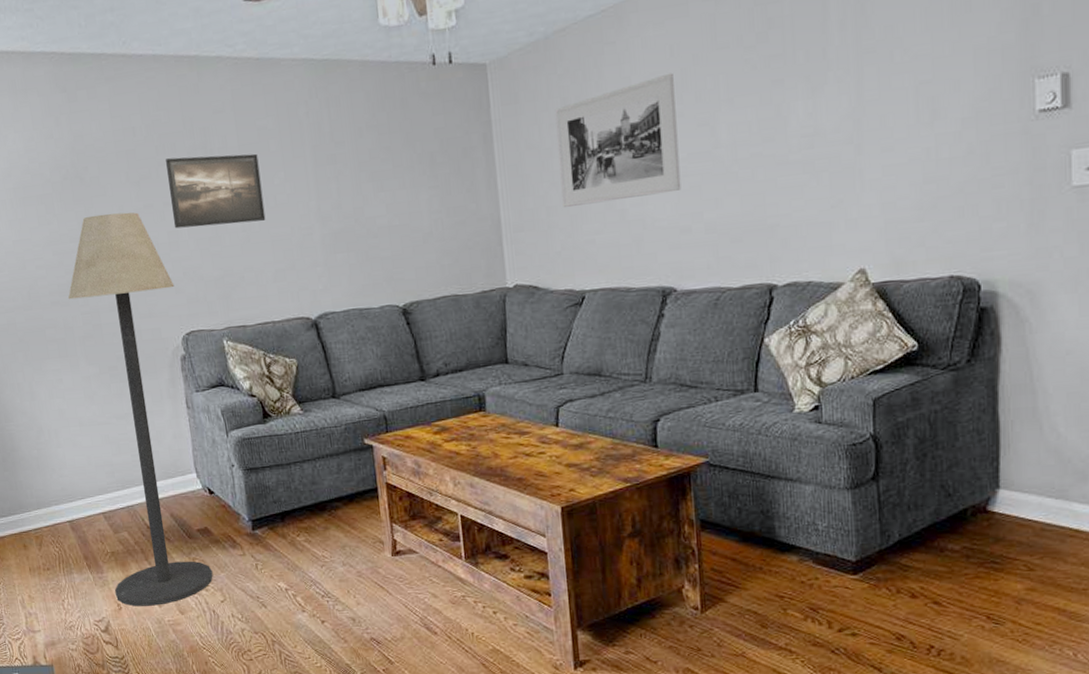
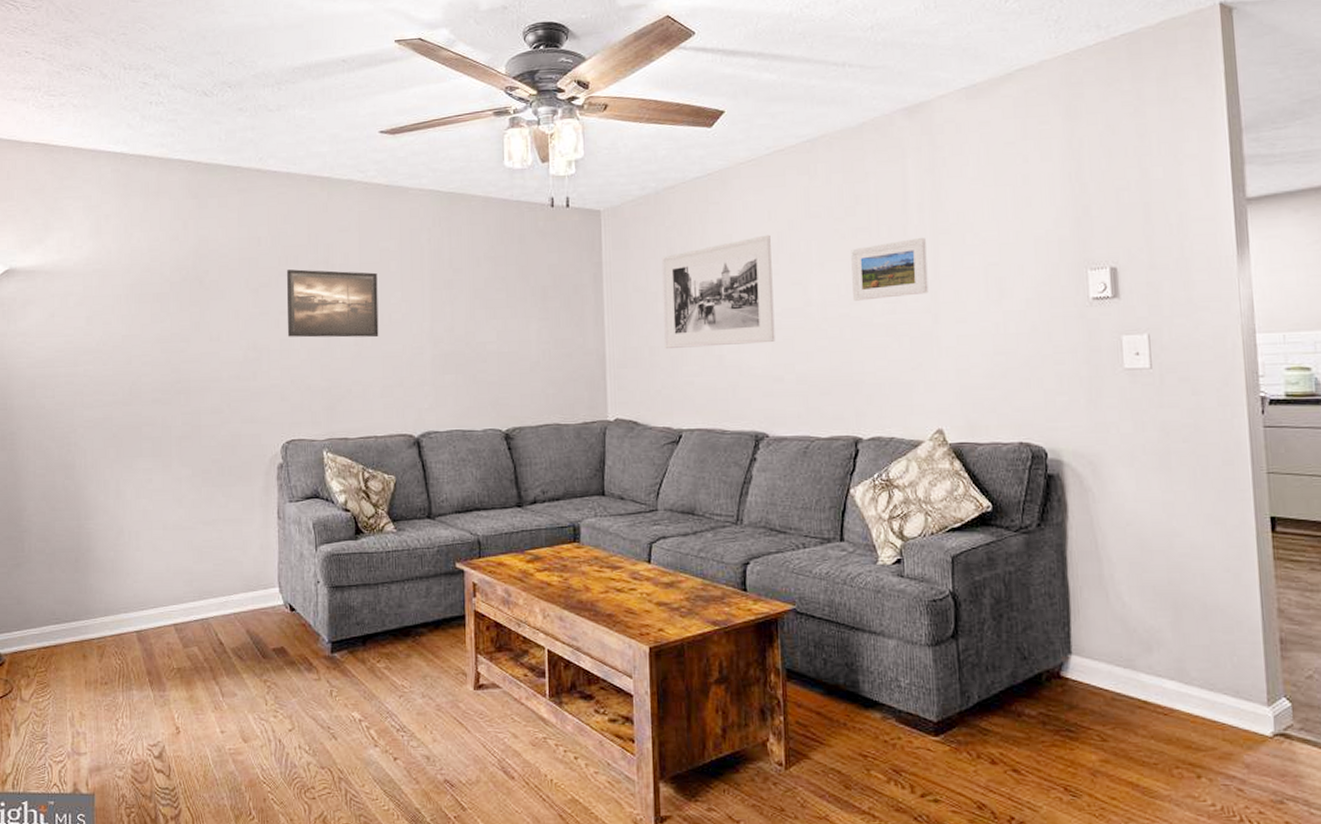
floor lamp: present [67,212,213,607] -> none [170,317,284,731]
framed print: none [763,60,851,138] -> present [851,238,929,301]

